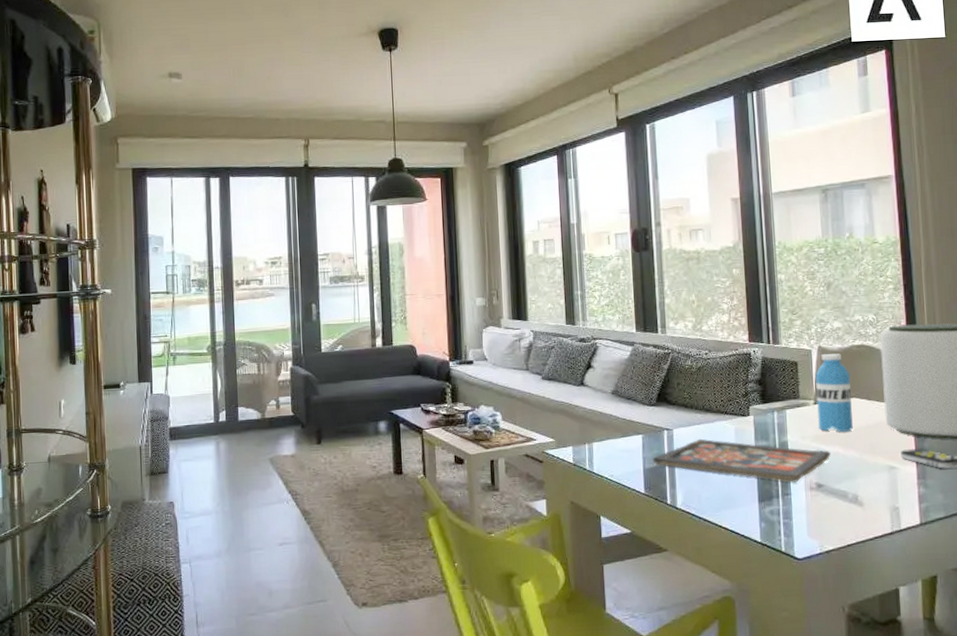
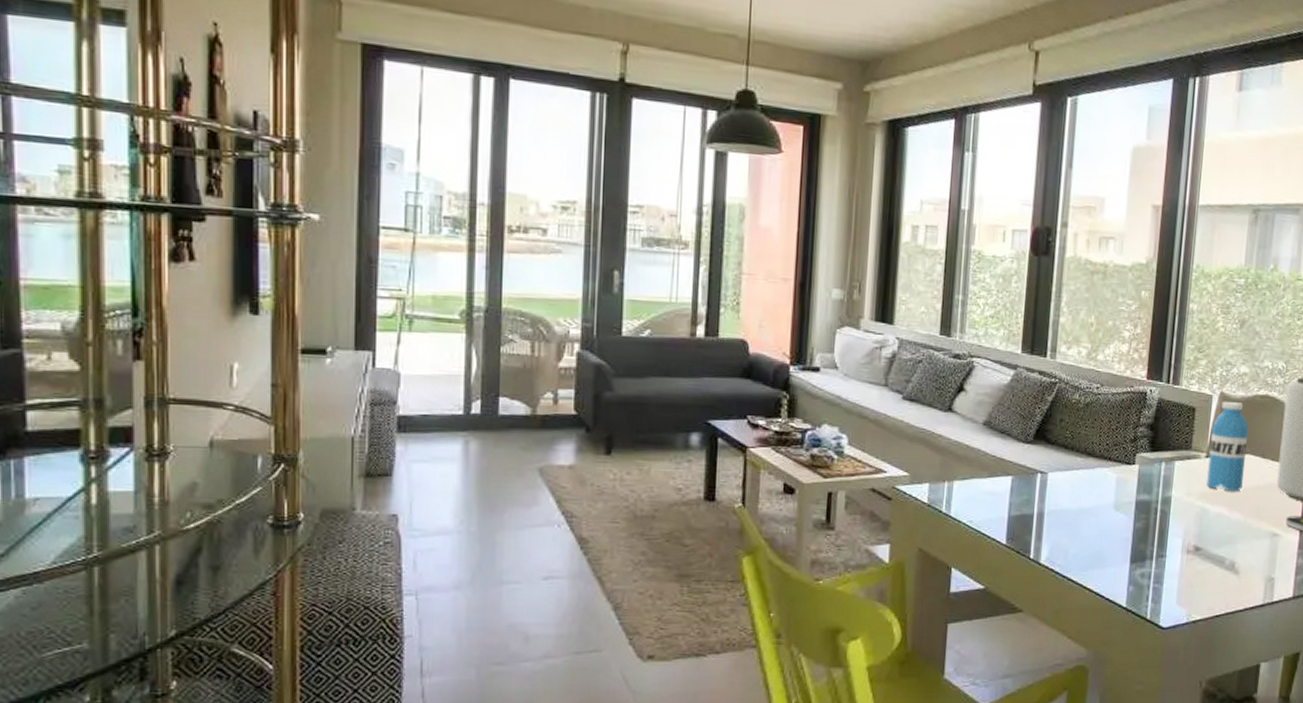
board game: present [652,438,831,483] -> none [1020,486,1215,543]

